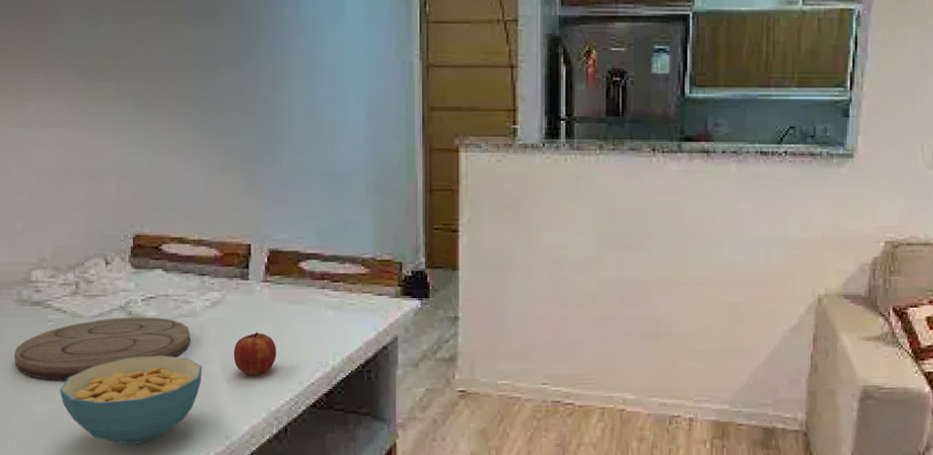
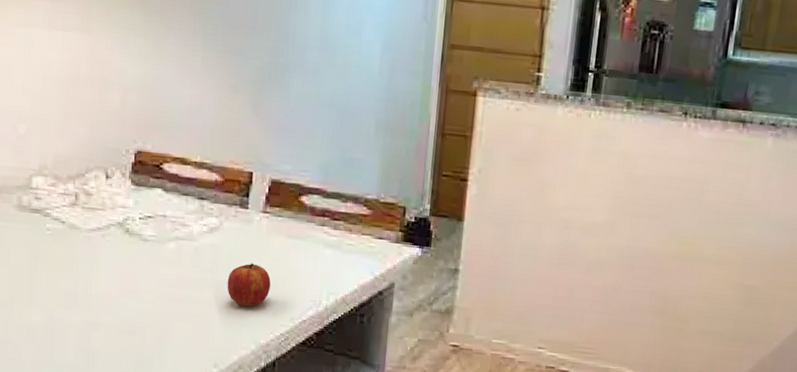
cutting board: present [13,316,191,380] -> none [11,233,186,291]
cereal bowl: present [59,355,203,445] -> none [53,275,196,362]

